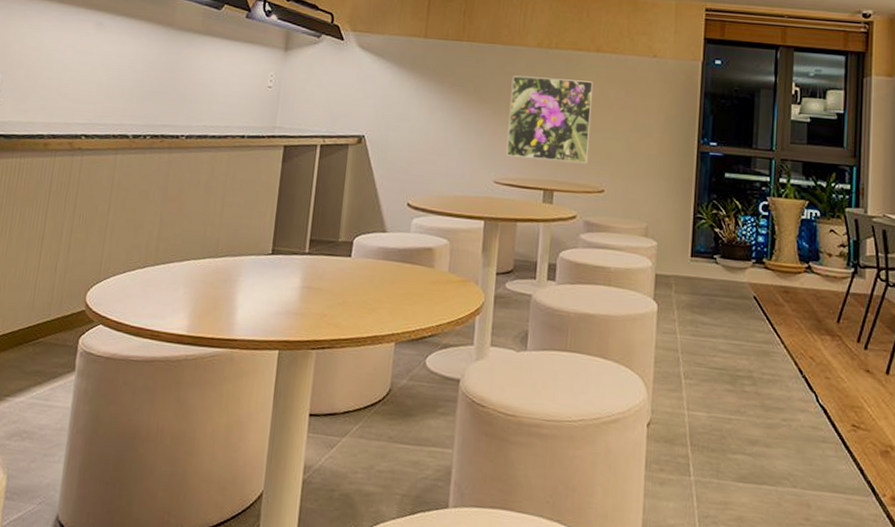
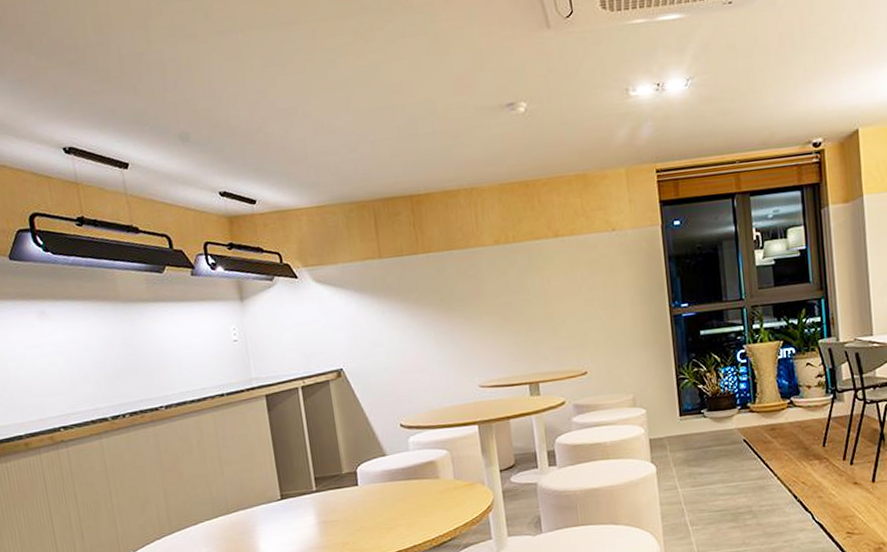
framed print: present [506,75,593,164] -> none [476,268,566,359]

